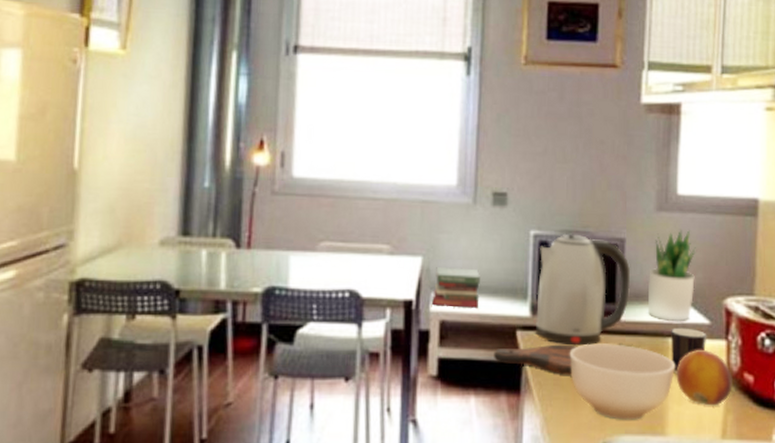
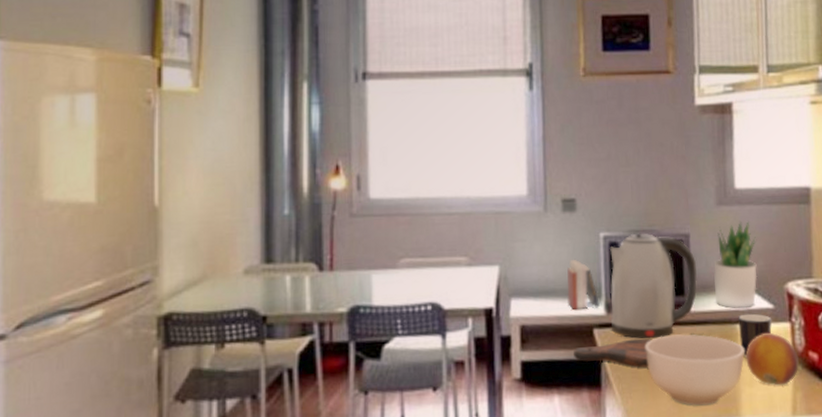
books: present [432,267,480,308] -> none [511,273,556,312]
books: none [491,255,525,310] -> present [567,259,600,310]

